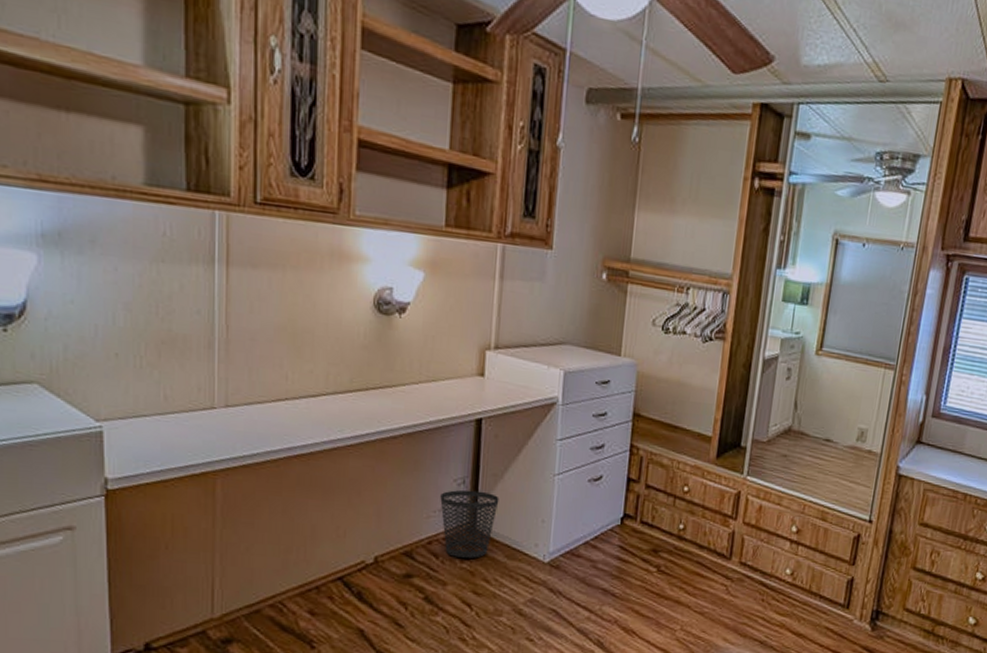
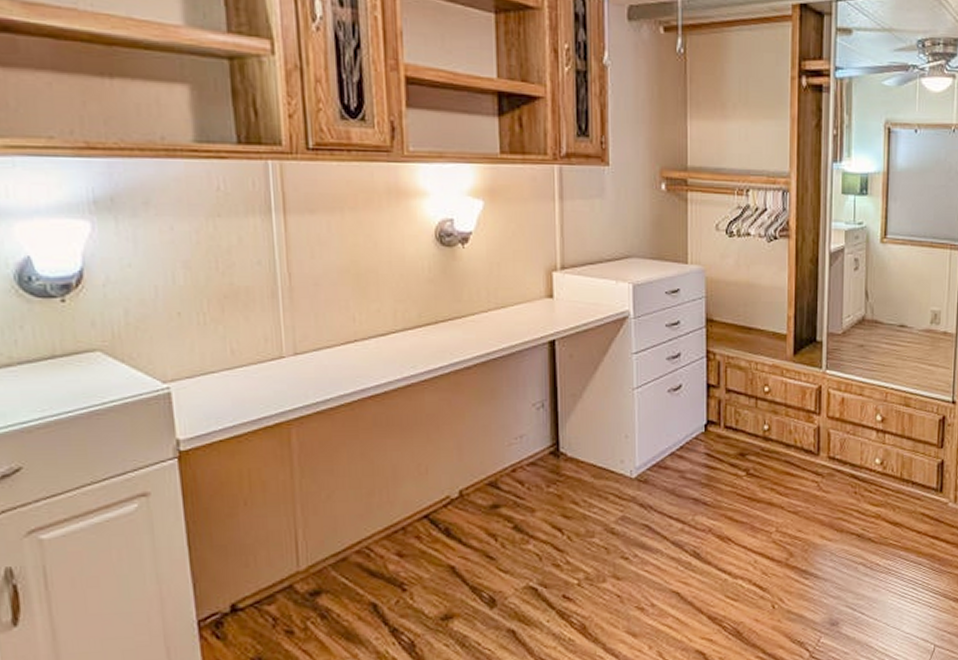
wastebasket: present [440,489,500,558] -> none [520,413,580,482]

